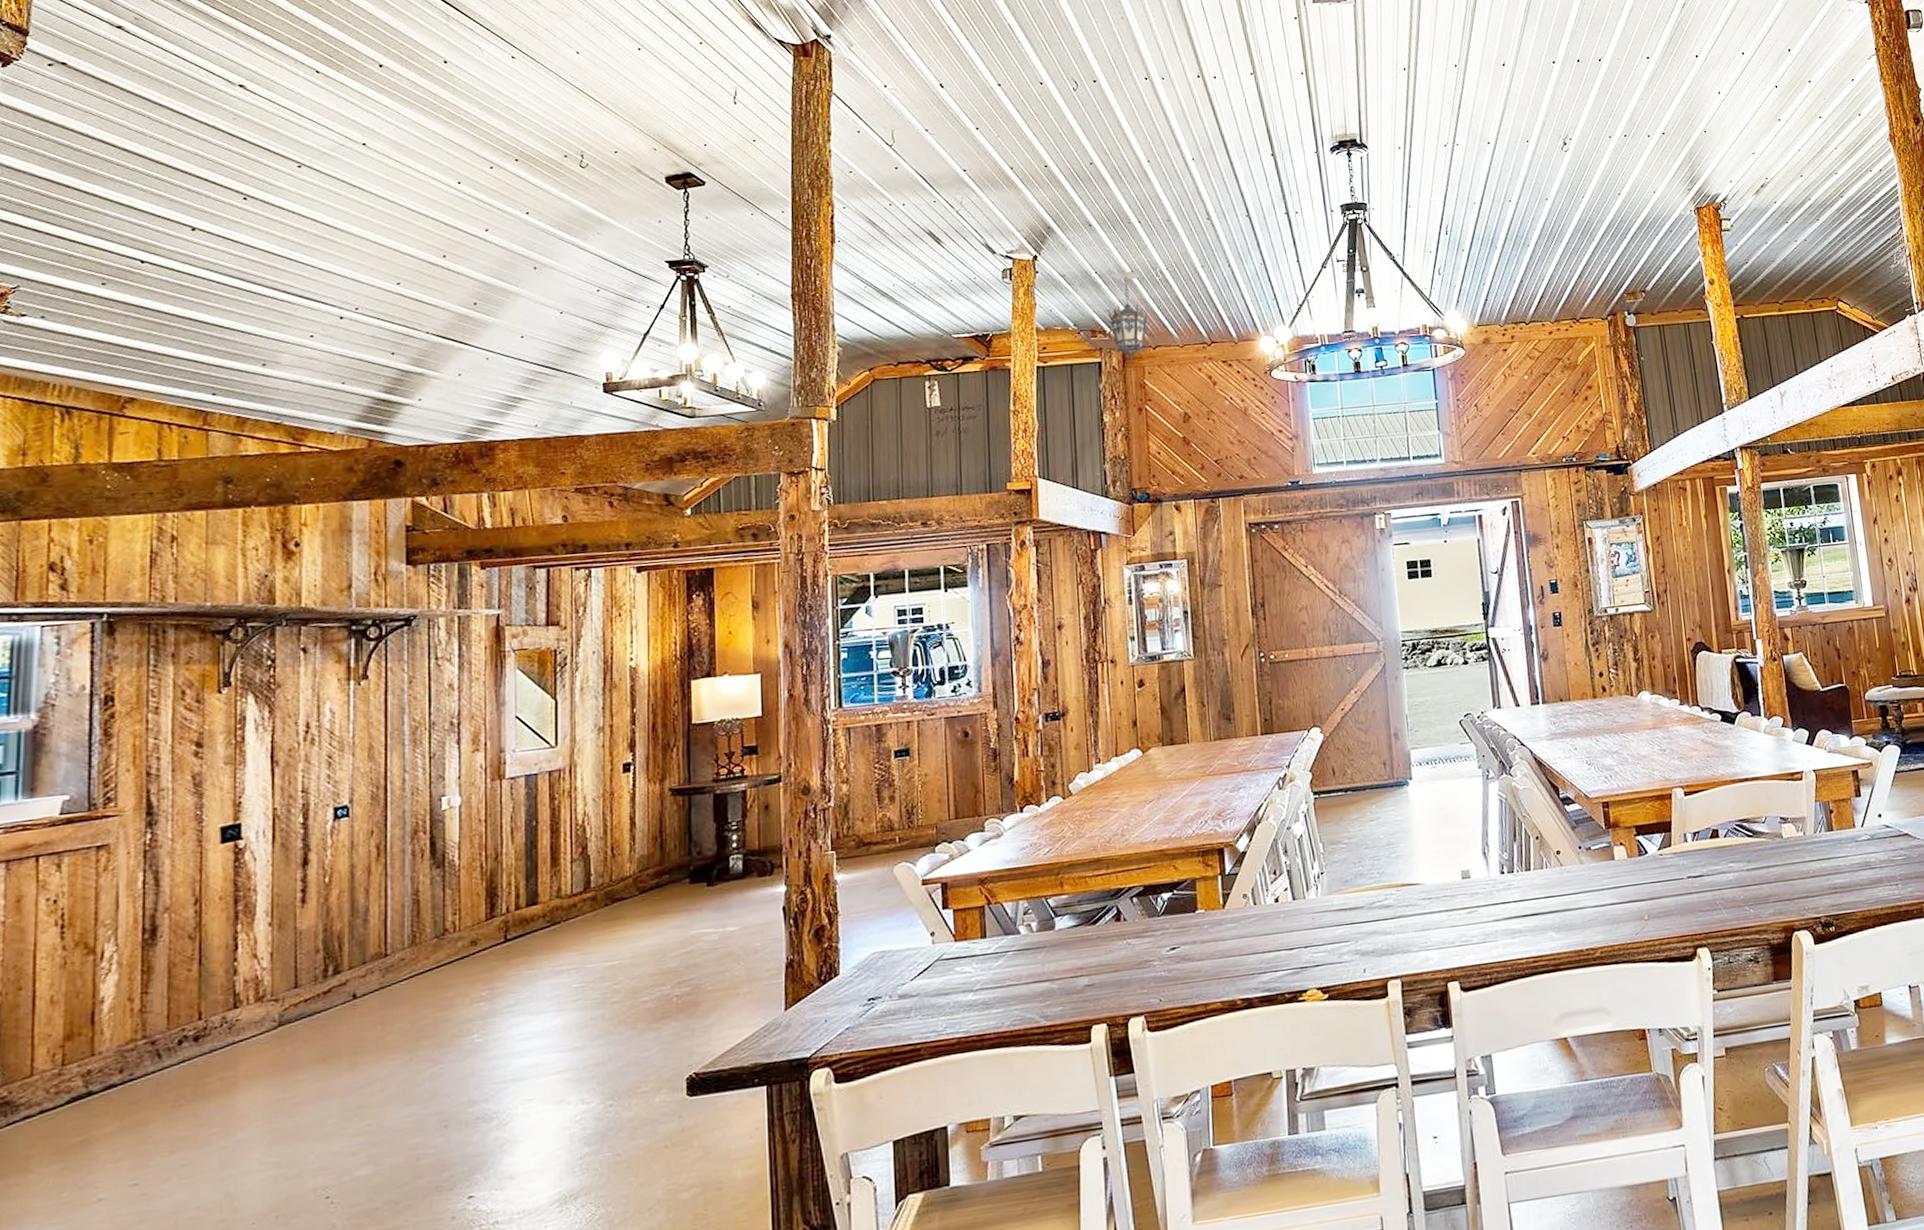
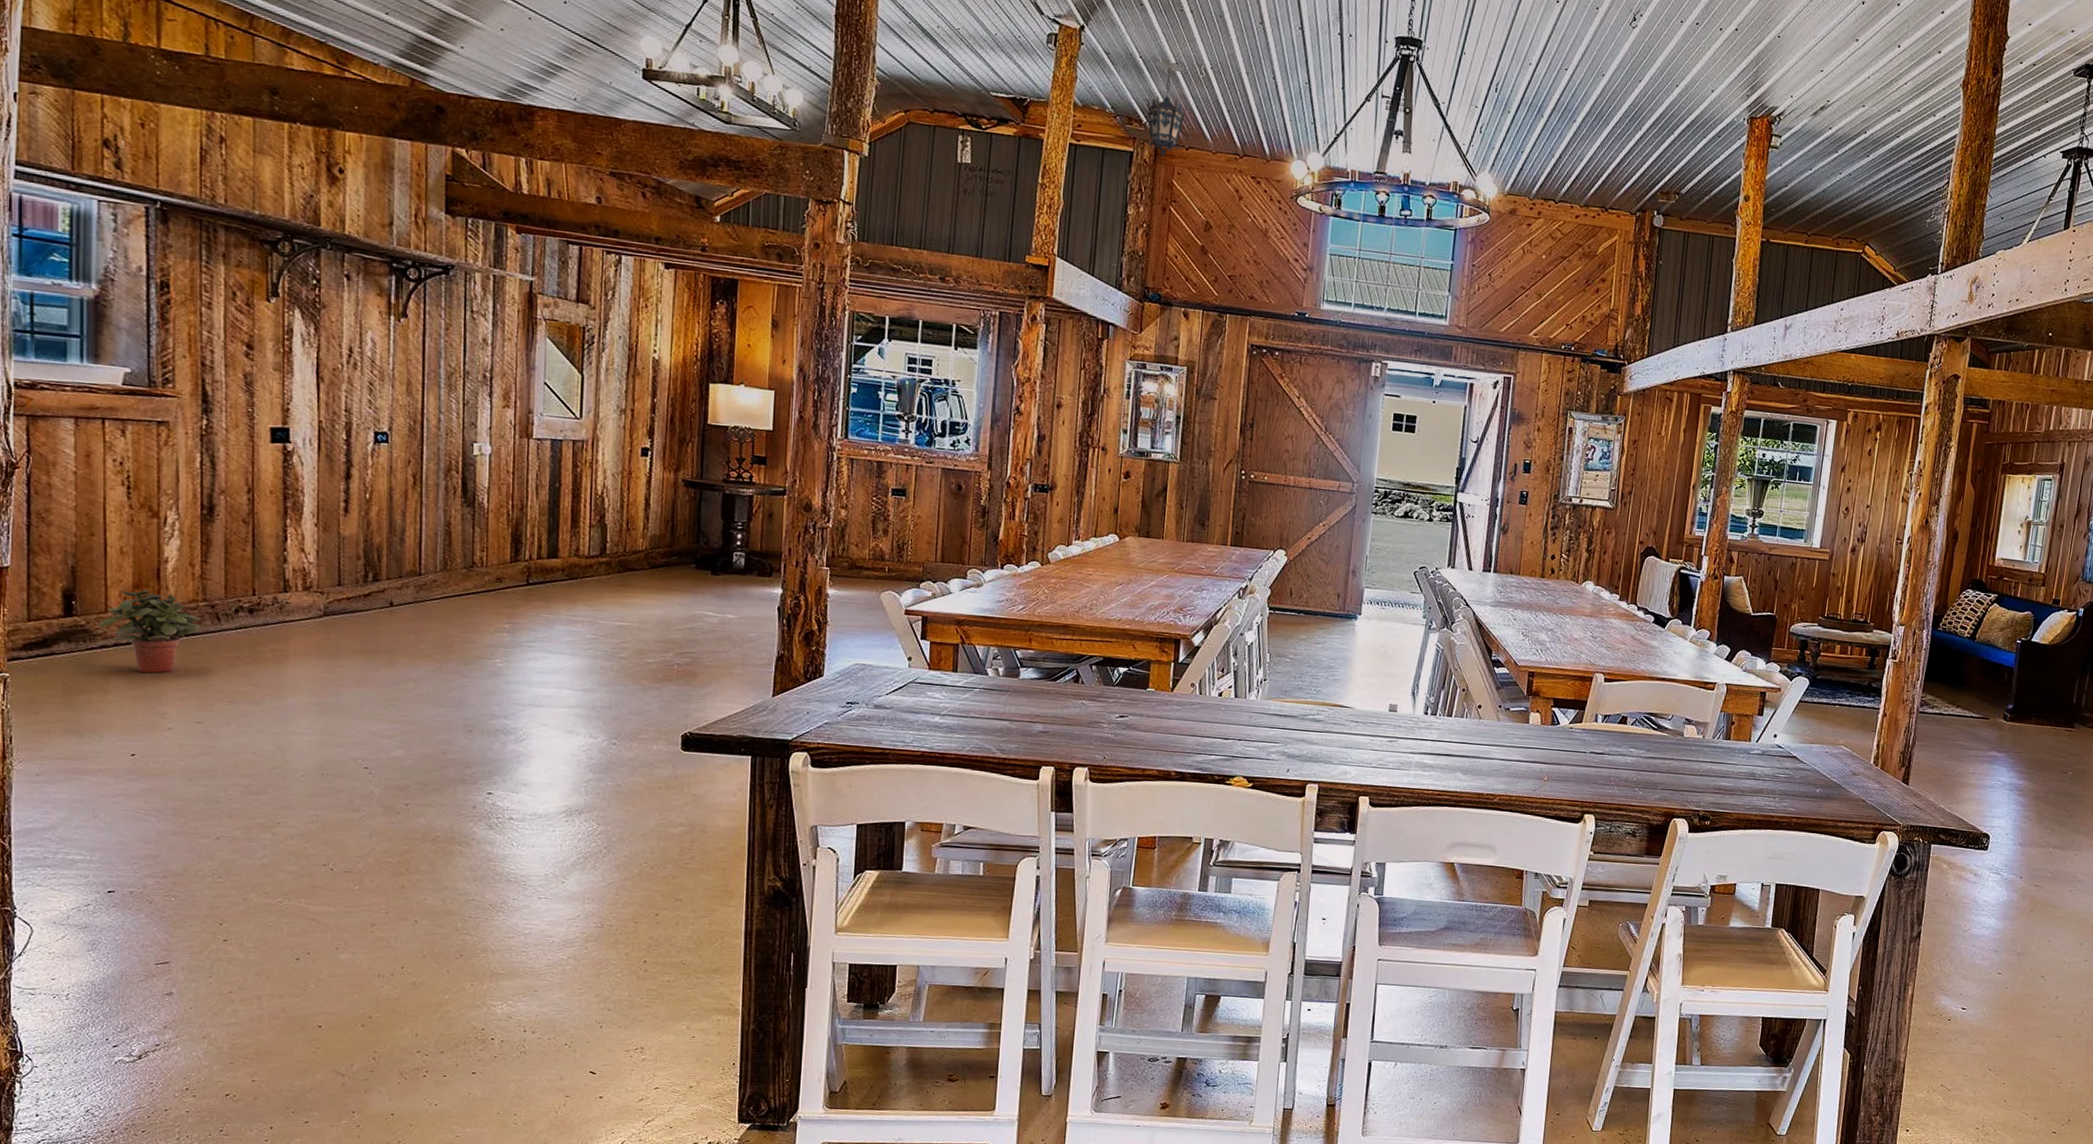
potted plant: none [21,1039,139,1138] -> present [97,589,201,673]

